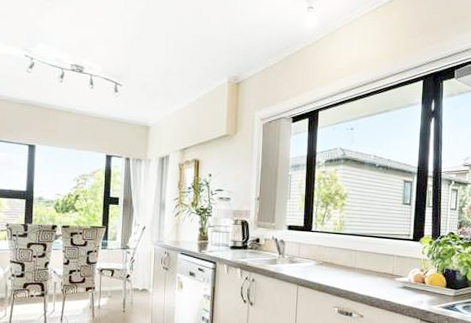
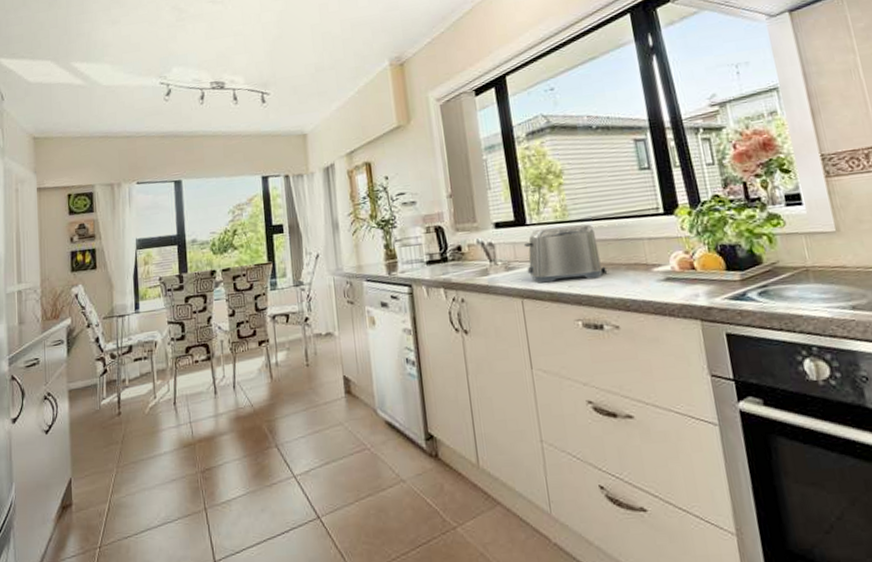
toaster: none [305,235,365,279] -> present [523,224,609,283]

